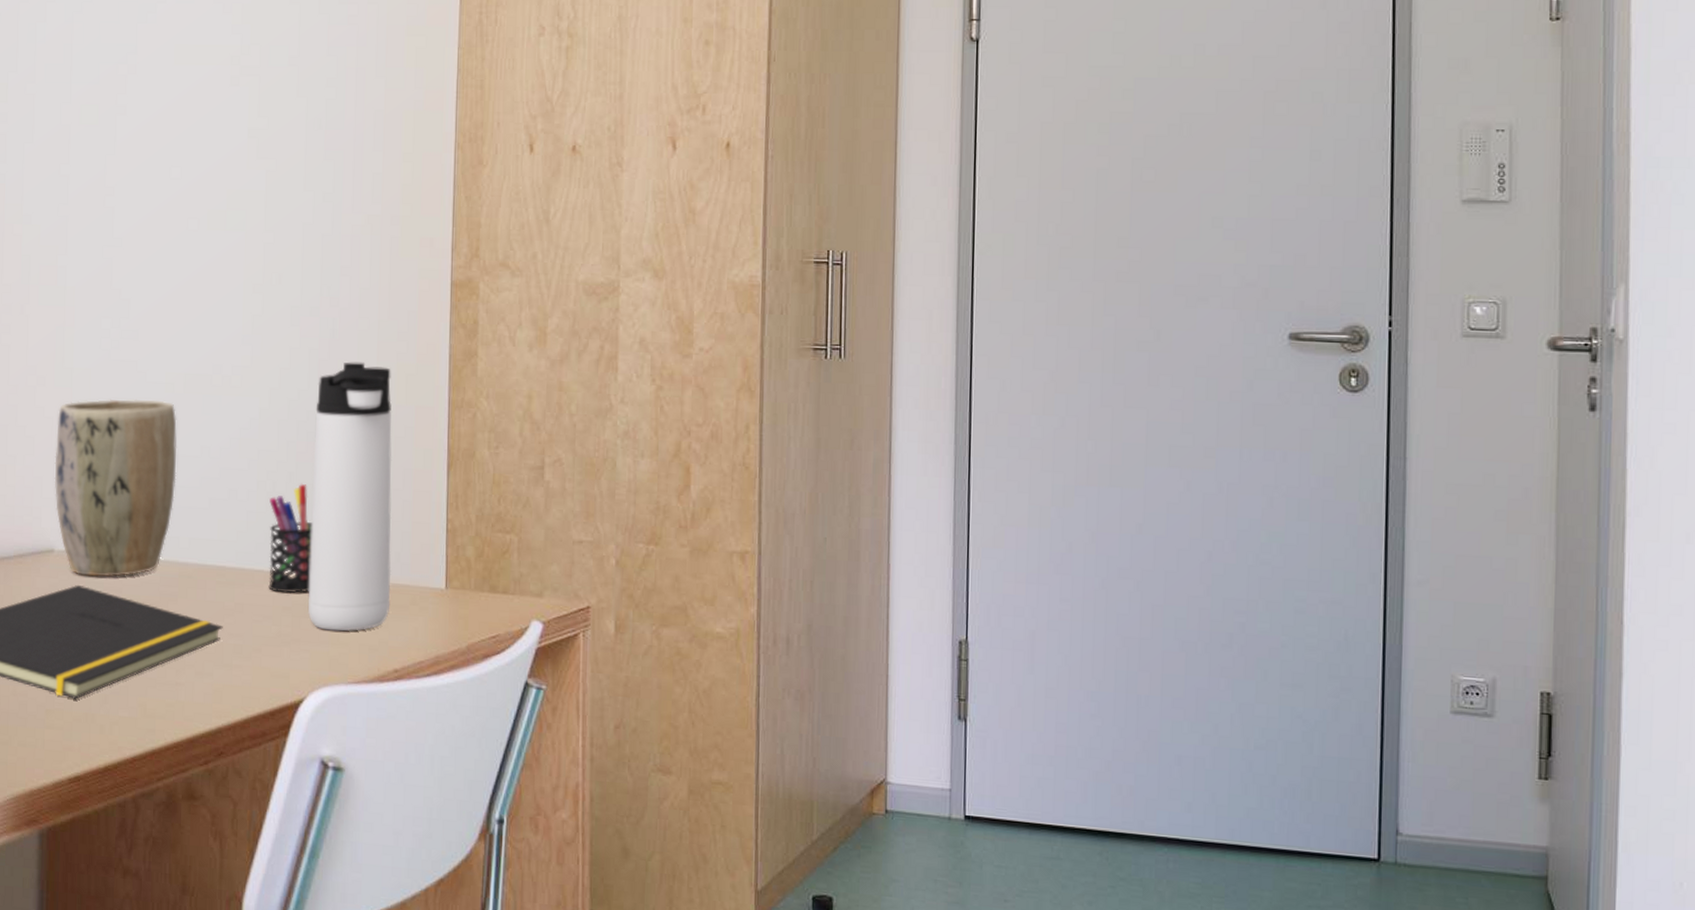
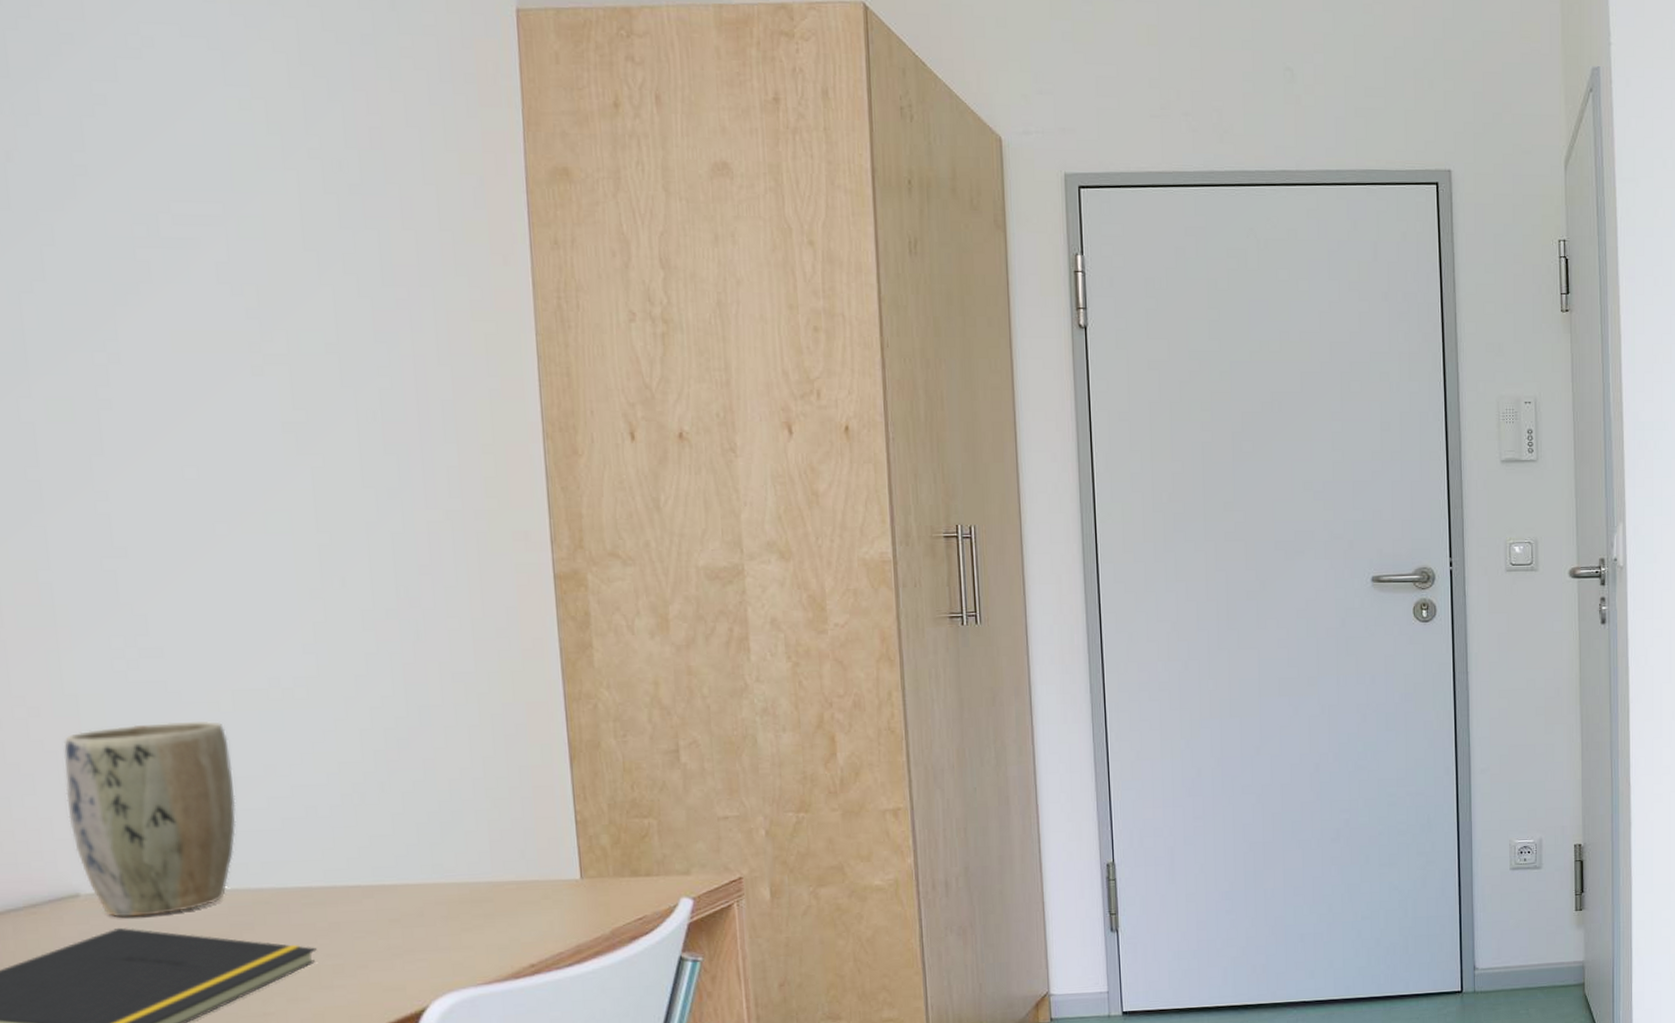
pen holder: present [268,483,312,594] -> none [359,792,421,905]
thermos bottle: present [307,362,392,632] -> none [404,662,519,937]

